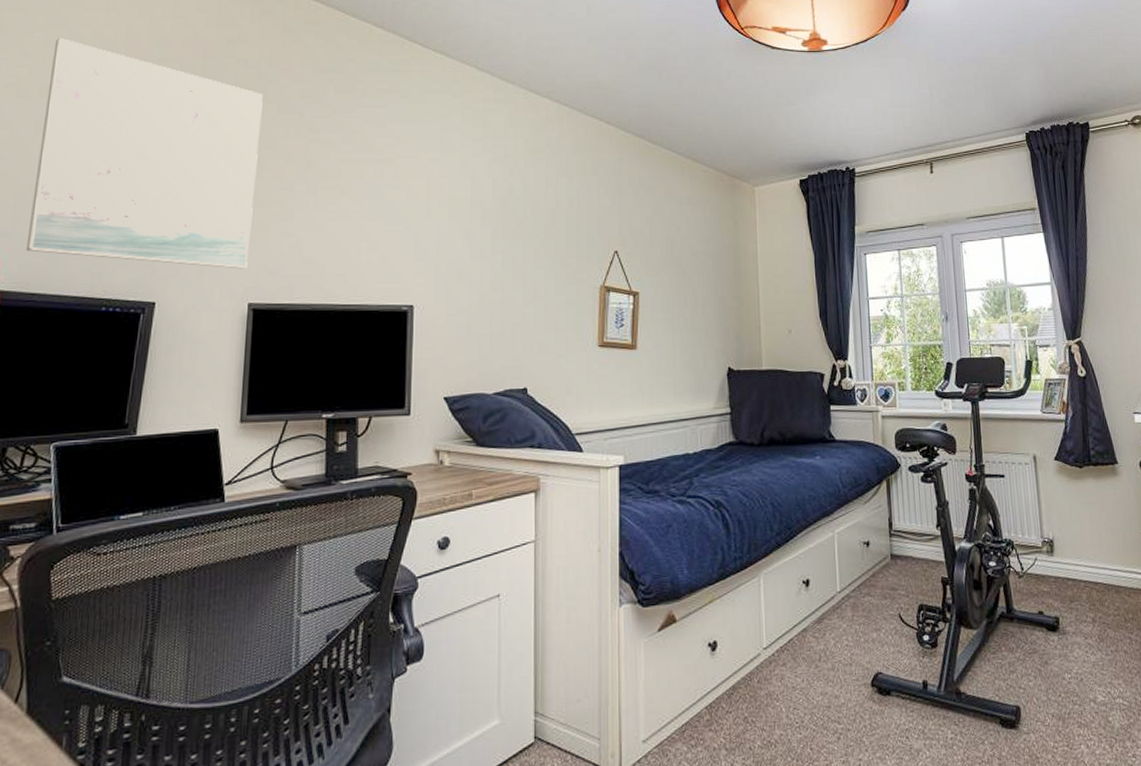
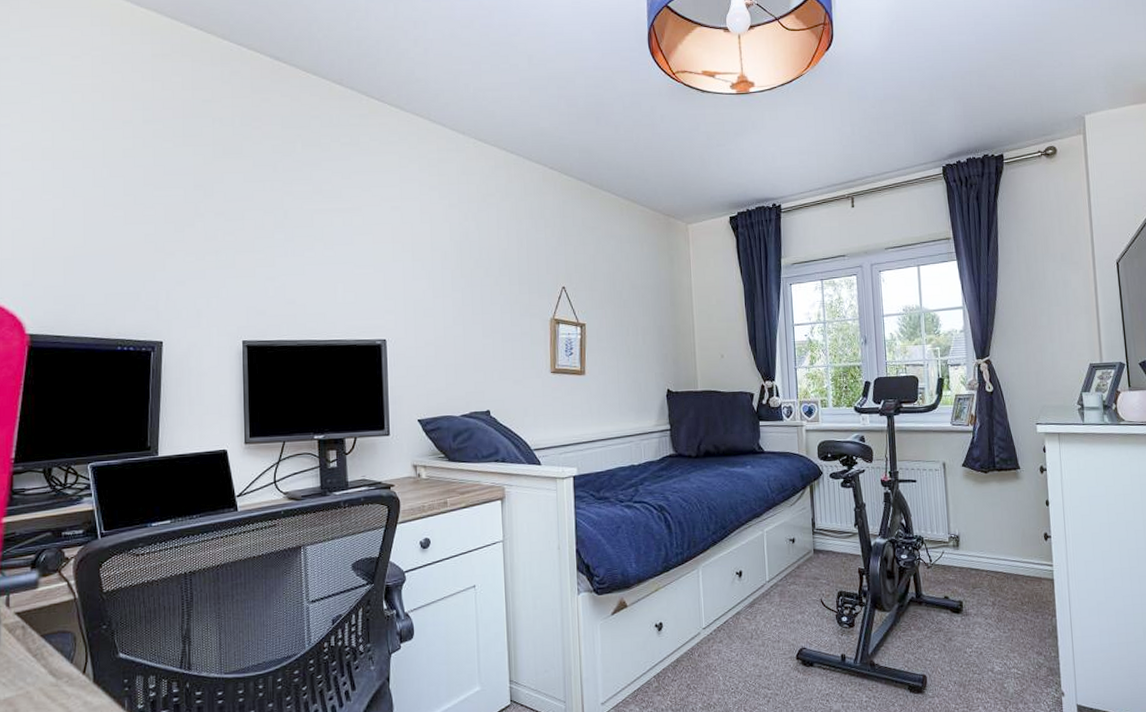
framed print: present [26,38,263,269] -> none [47,104,240,311]

